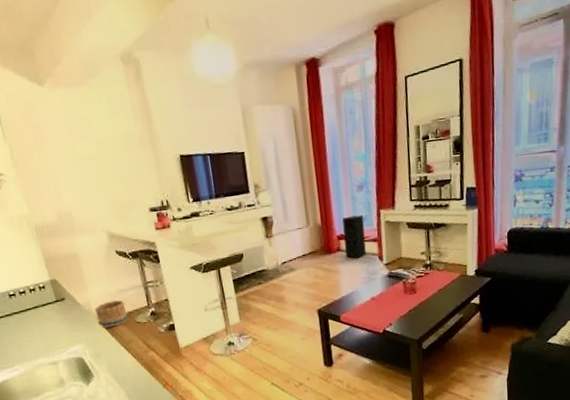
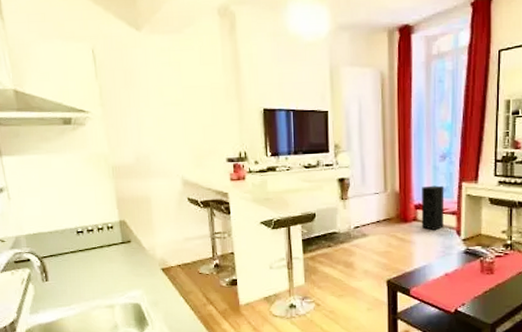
basket: present [95,300,128,328] -> none [159,248,191,276]

